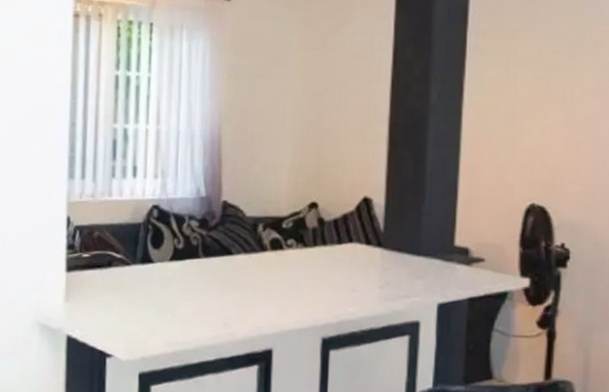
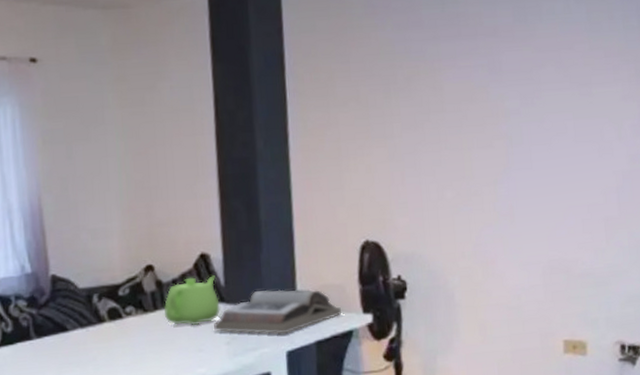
teapot: none [323,219,377,266] -> present [163,275,220,326]
book: none [369,241,498,286] -> present [214,289,341,335]

